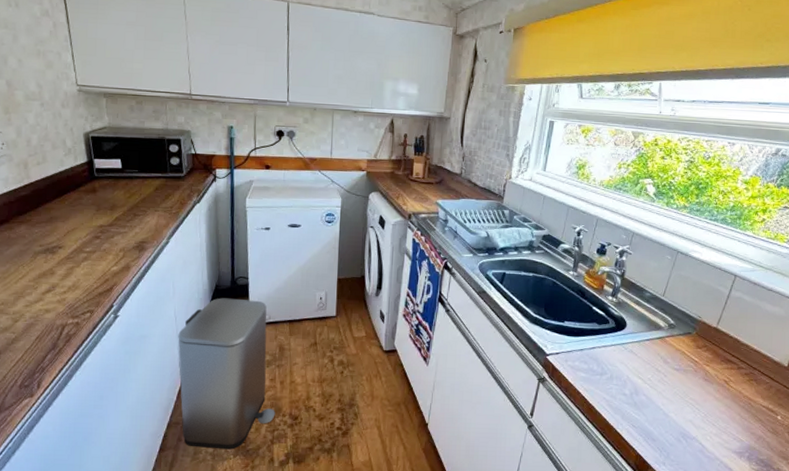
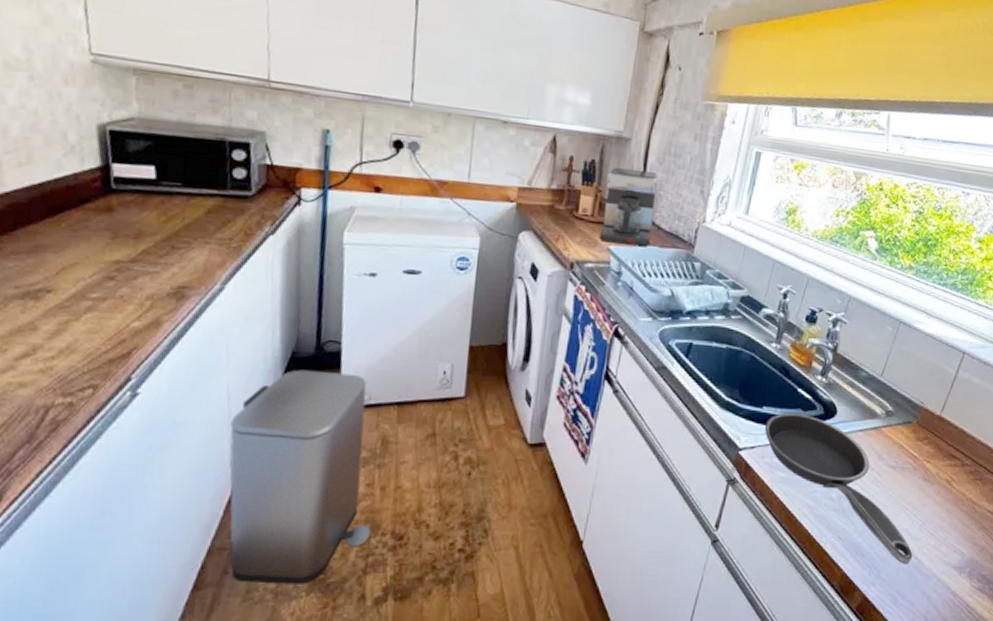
coffee maker: none [429,140,473,199] -> present [599,167,658,246]
frying pan: none [566,326,697,449] -> present [764,412,913,564]

